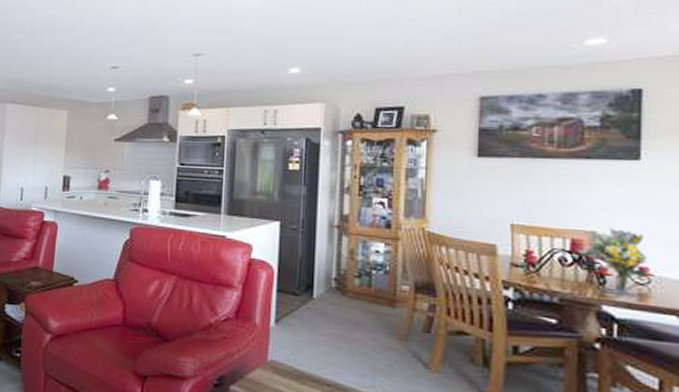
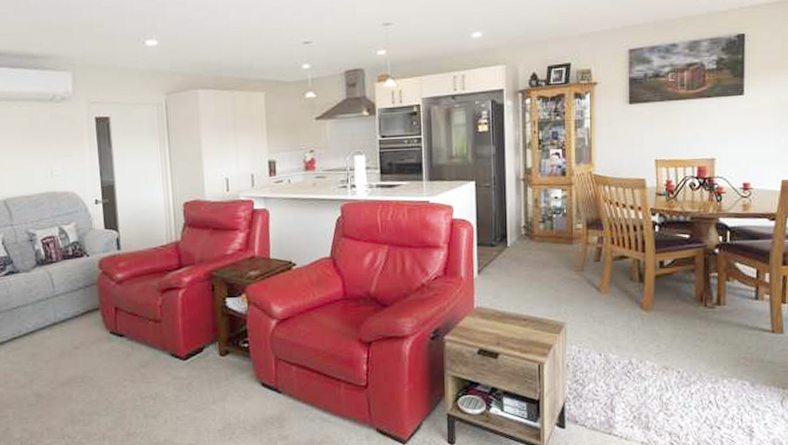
bouquet: present [579,227,648,296] -> none [703,153,749,208]

